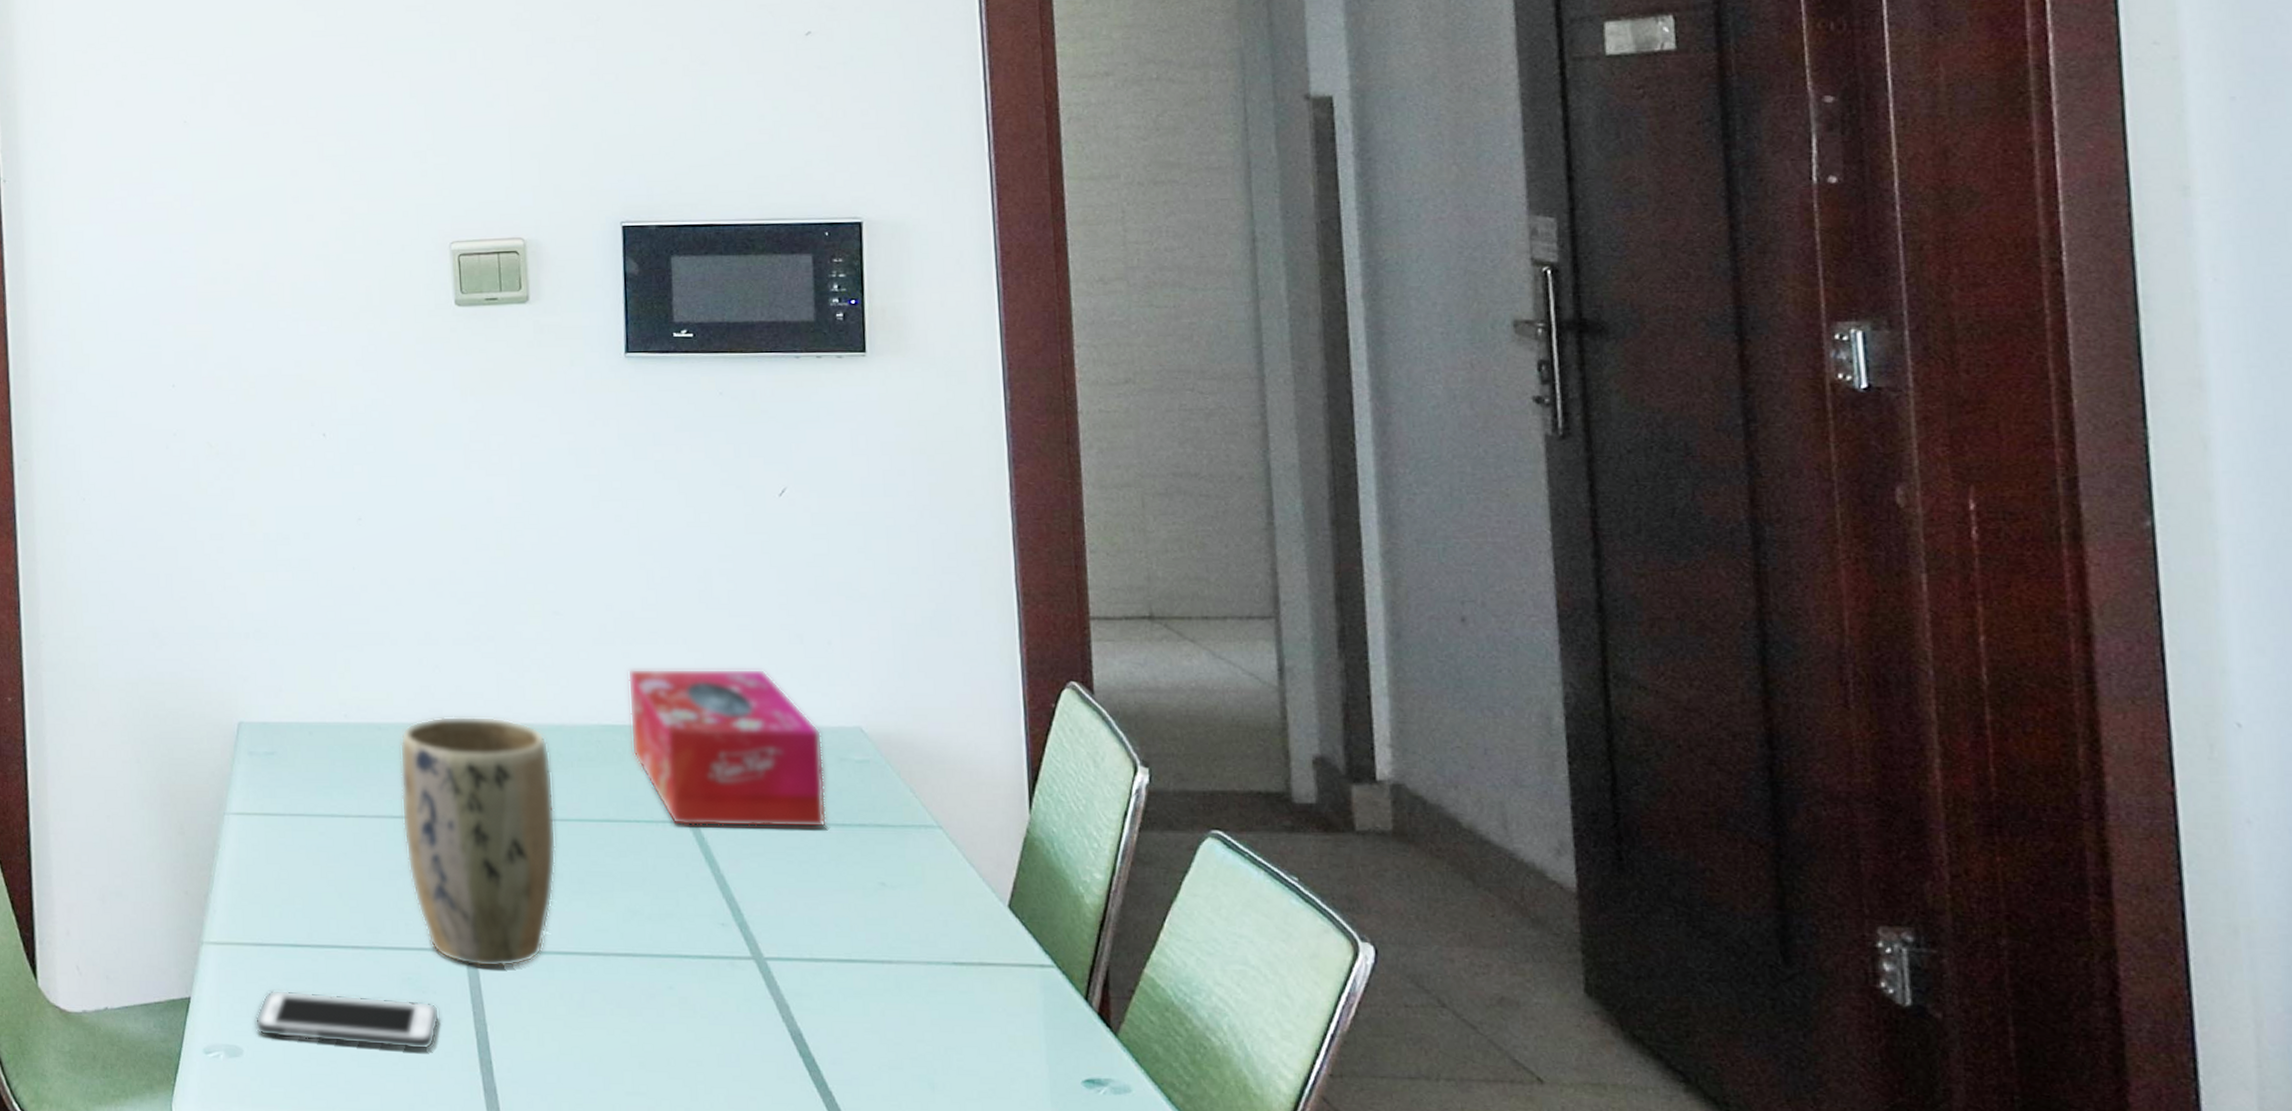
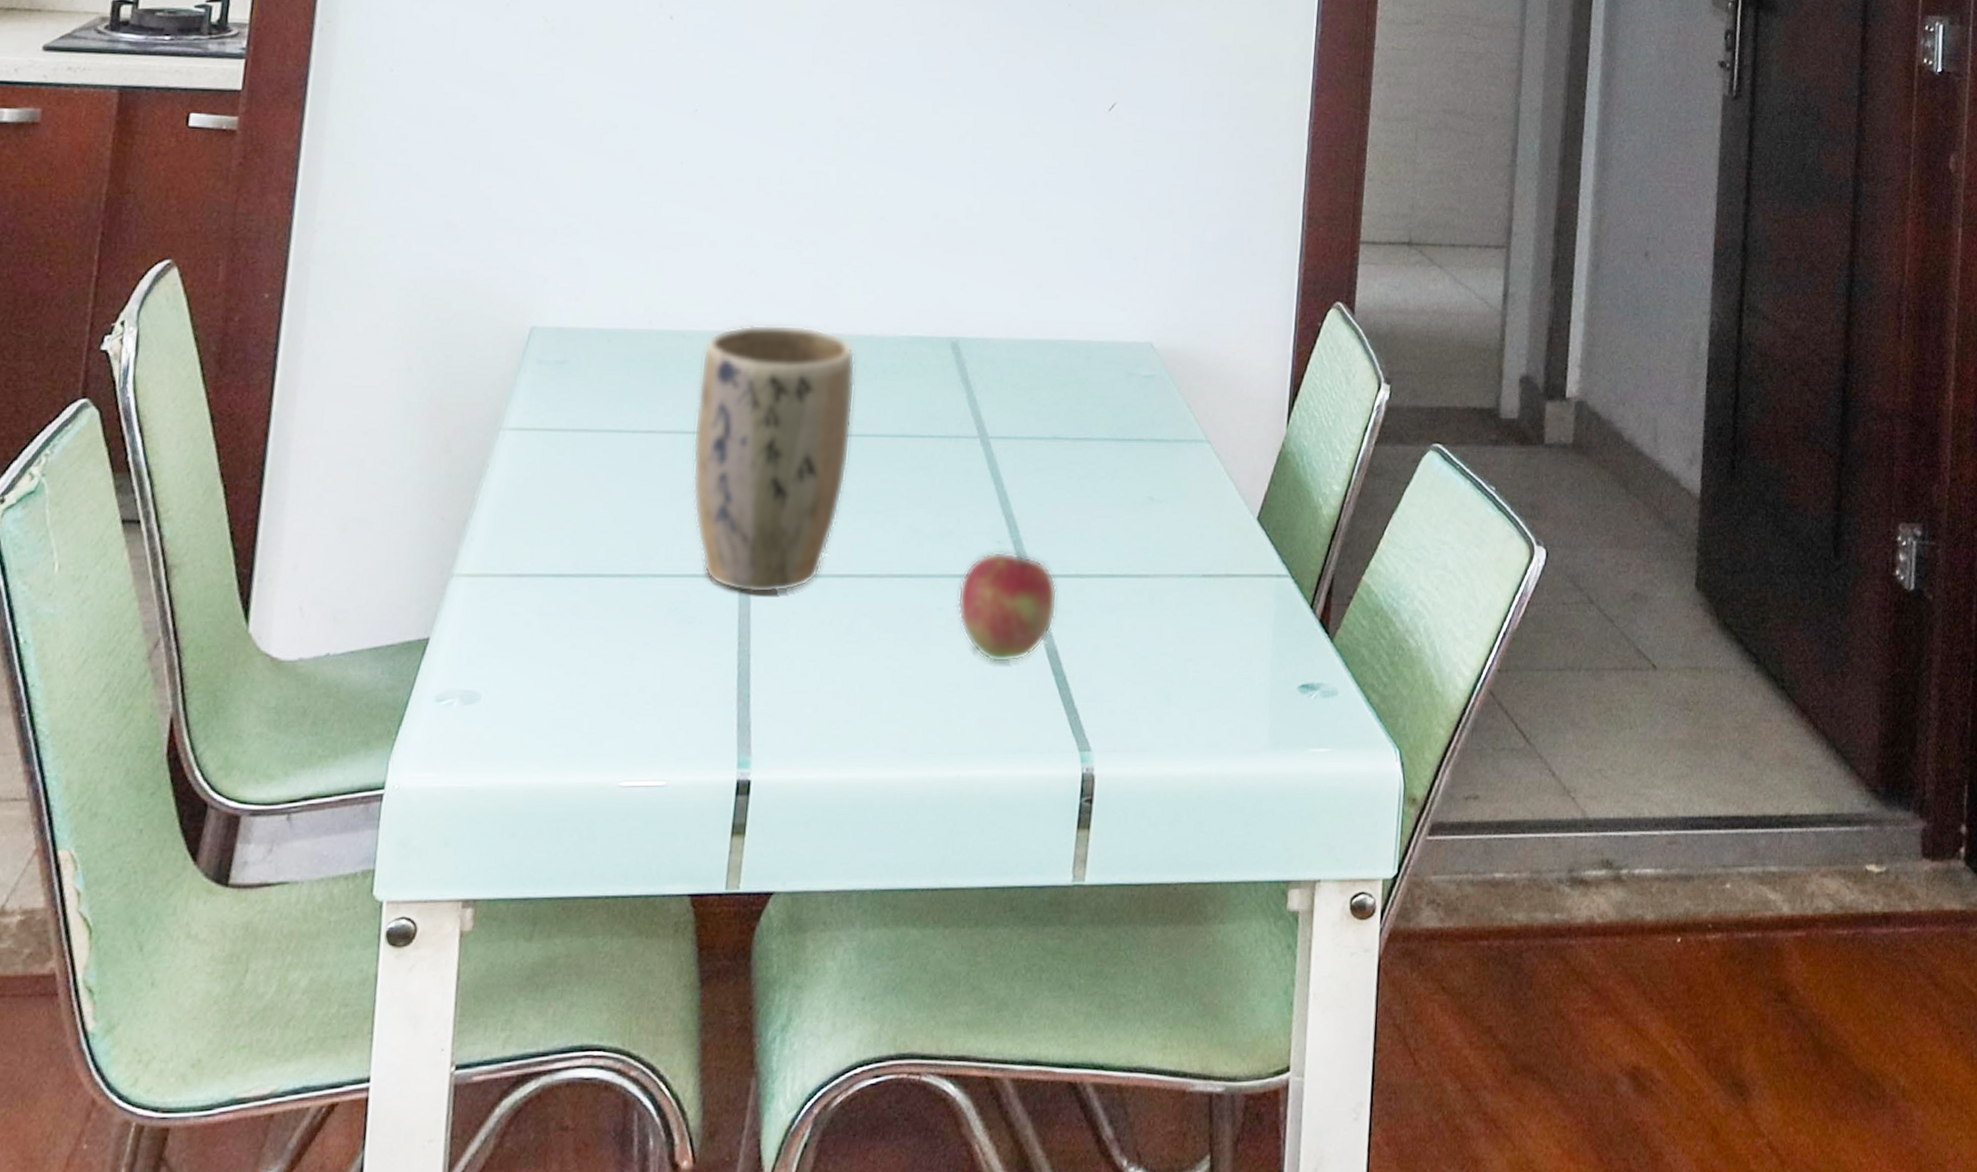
cell phone: present [254,989,440,1050] -> none [498,625,703,686]
tissue box: present [627,668,826,828] -> none [936,279,1116,443]
fruit: none [687,933,795,1043] -> present [957,551,1058,663]

